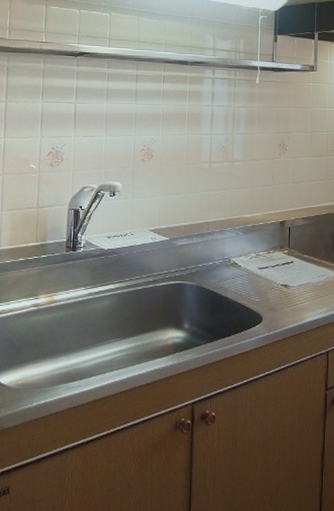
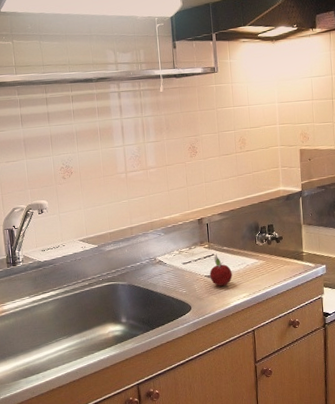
fruit: none [286,261,311,298] -> present [210,253,232,286]

